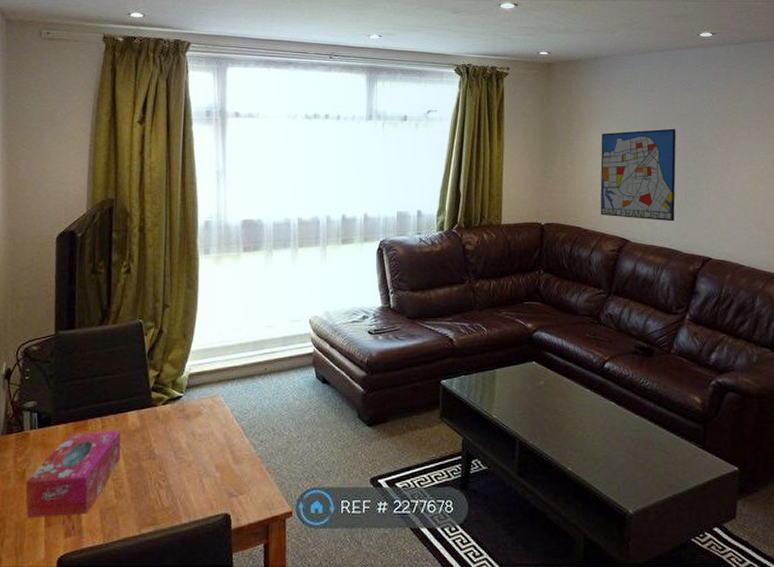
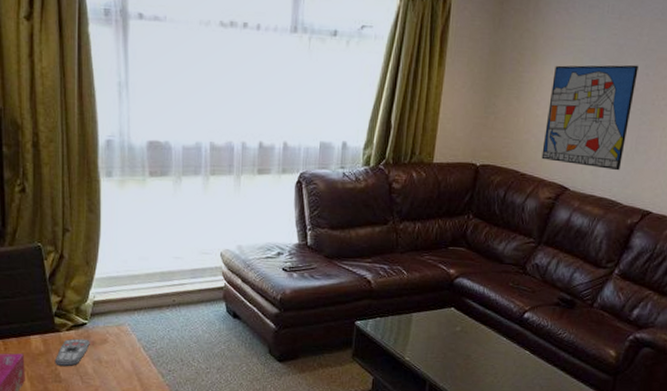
remote control: none [149,412,185,443] -> present [54,338,90,367]

